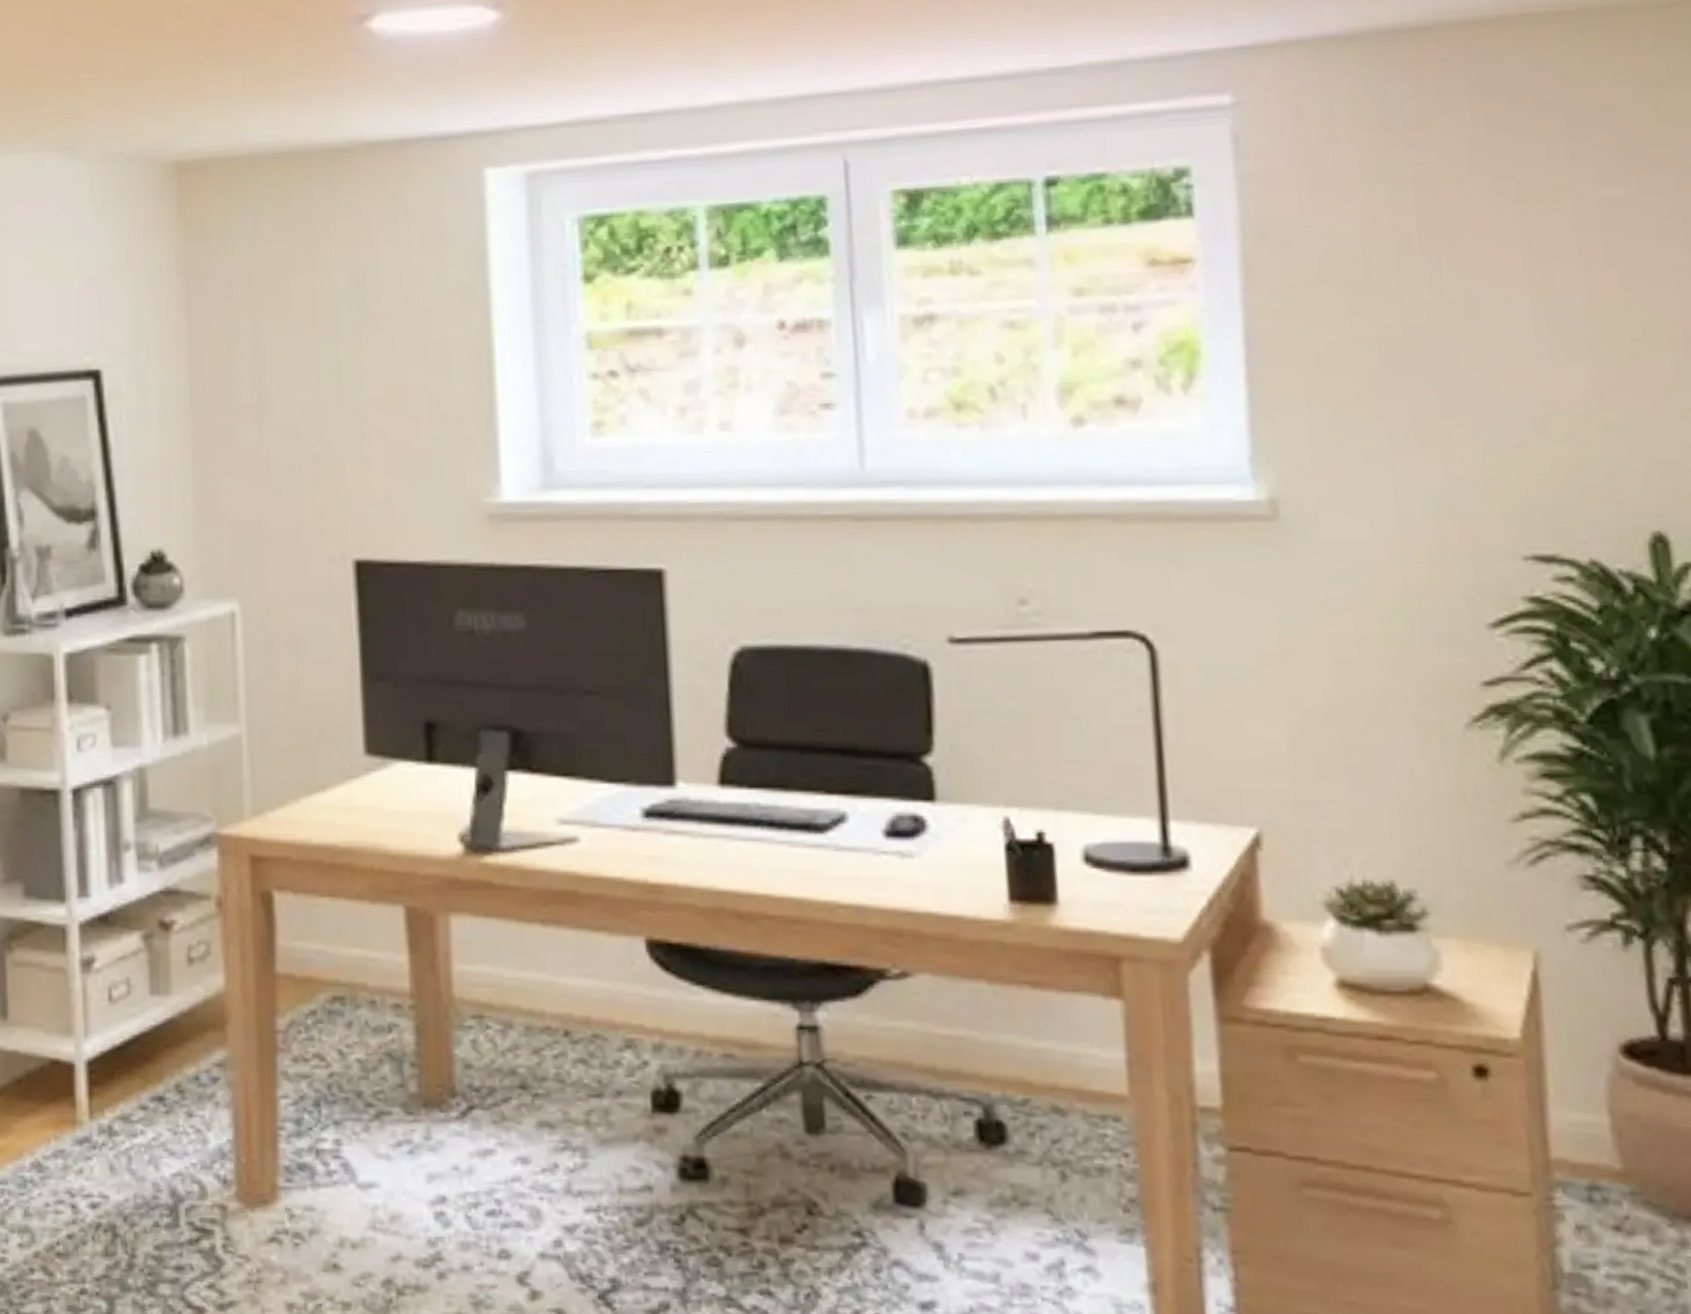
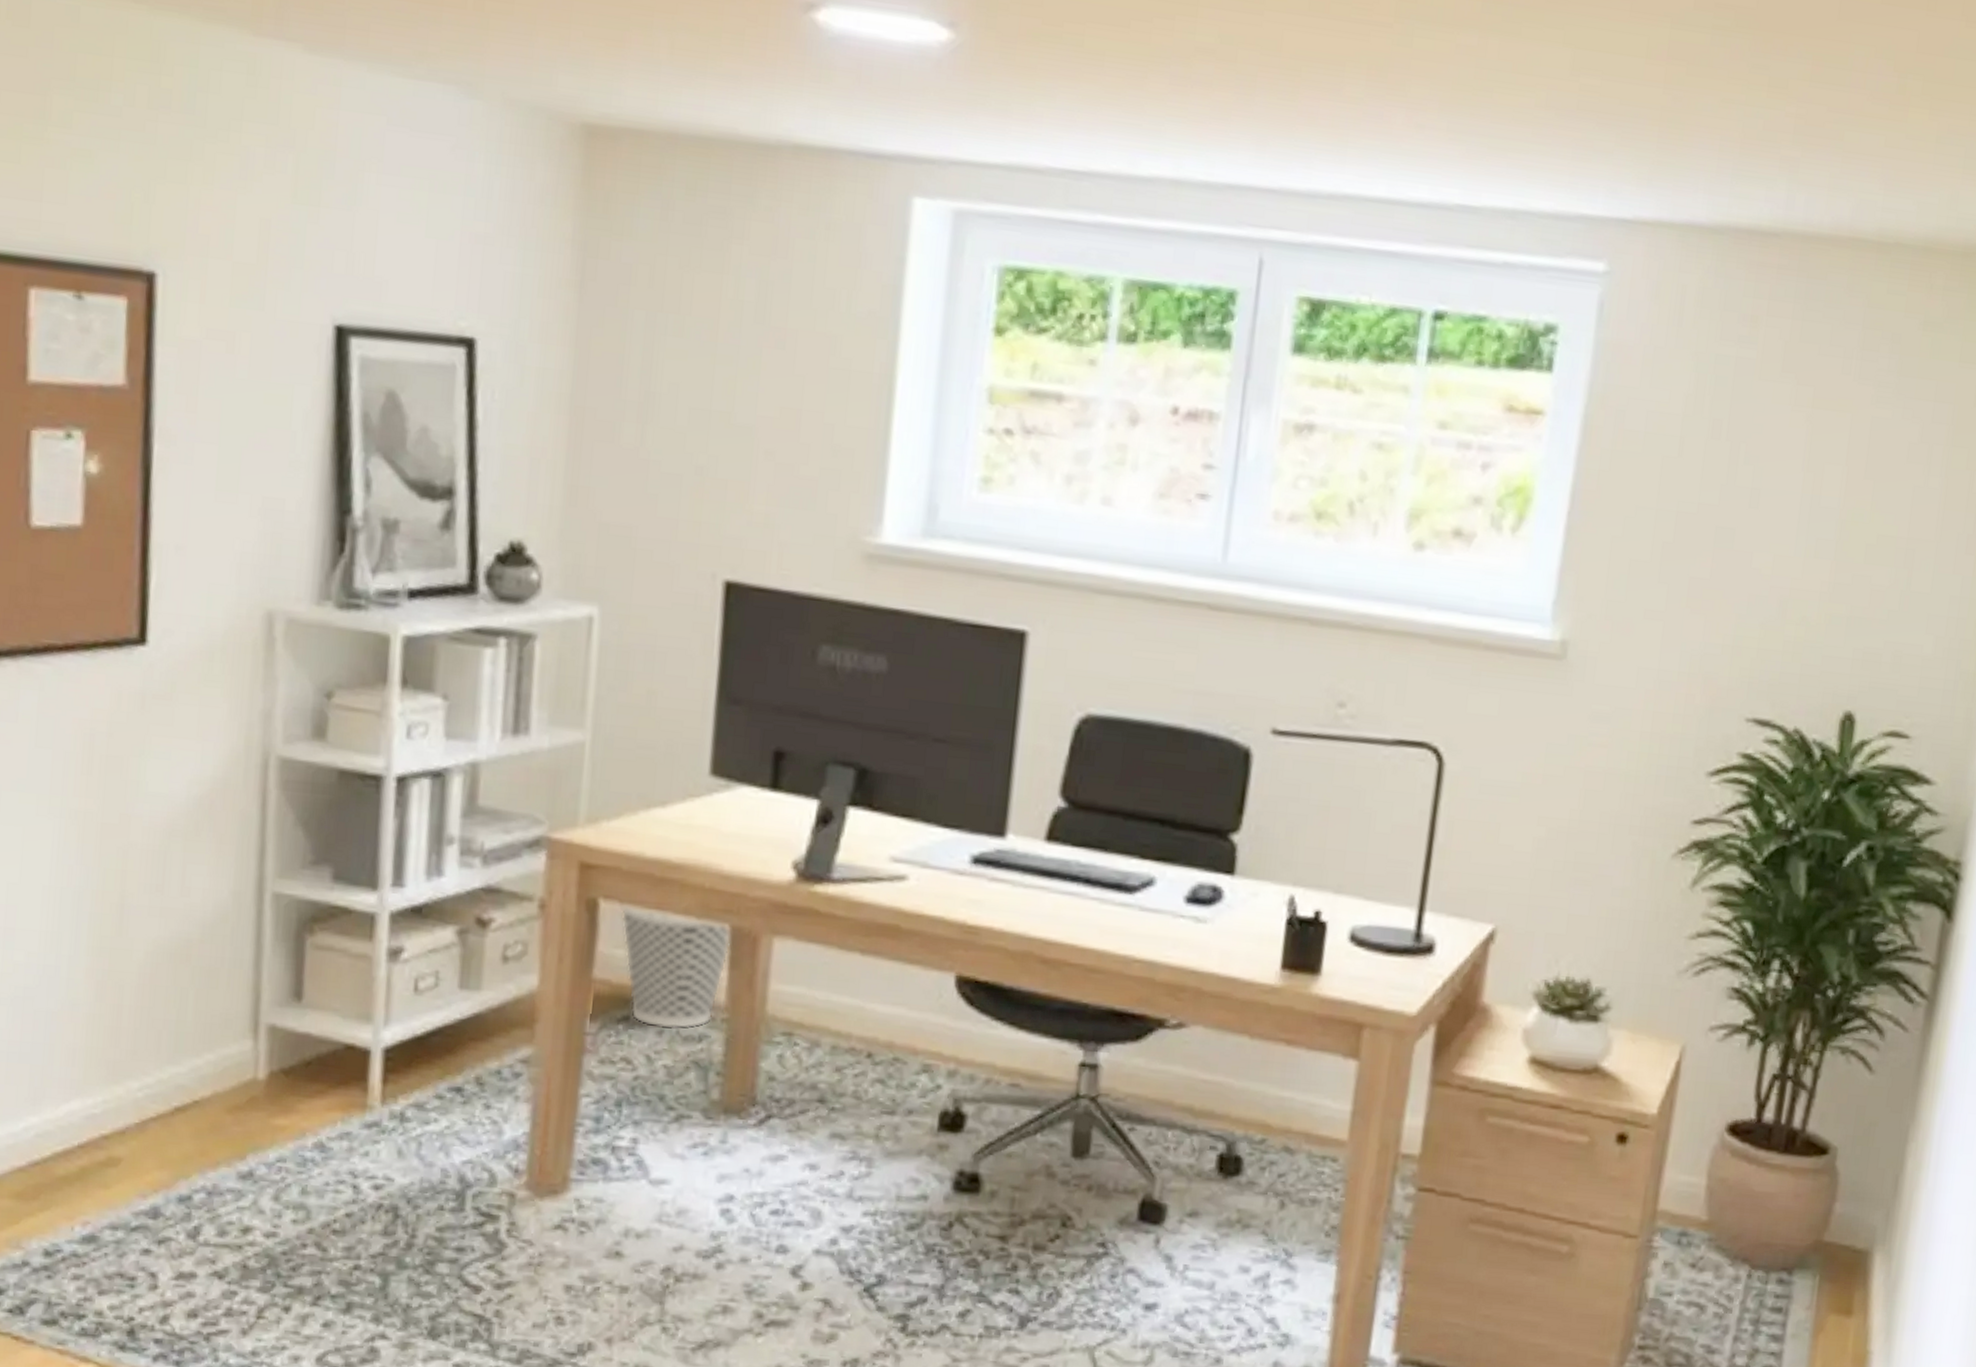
wastebasket: none [295,896,407,1021] -> present [620,906,731,1030]

